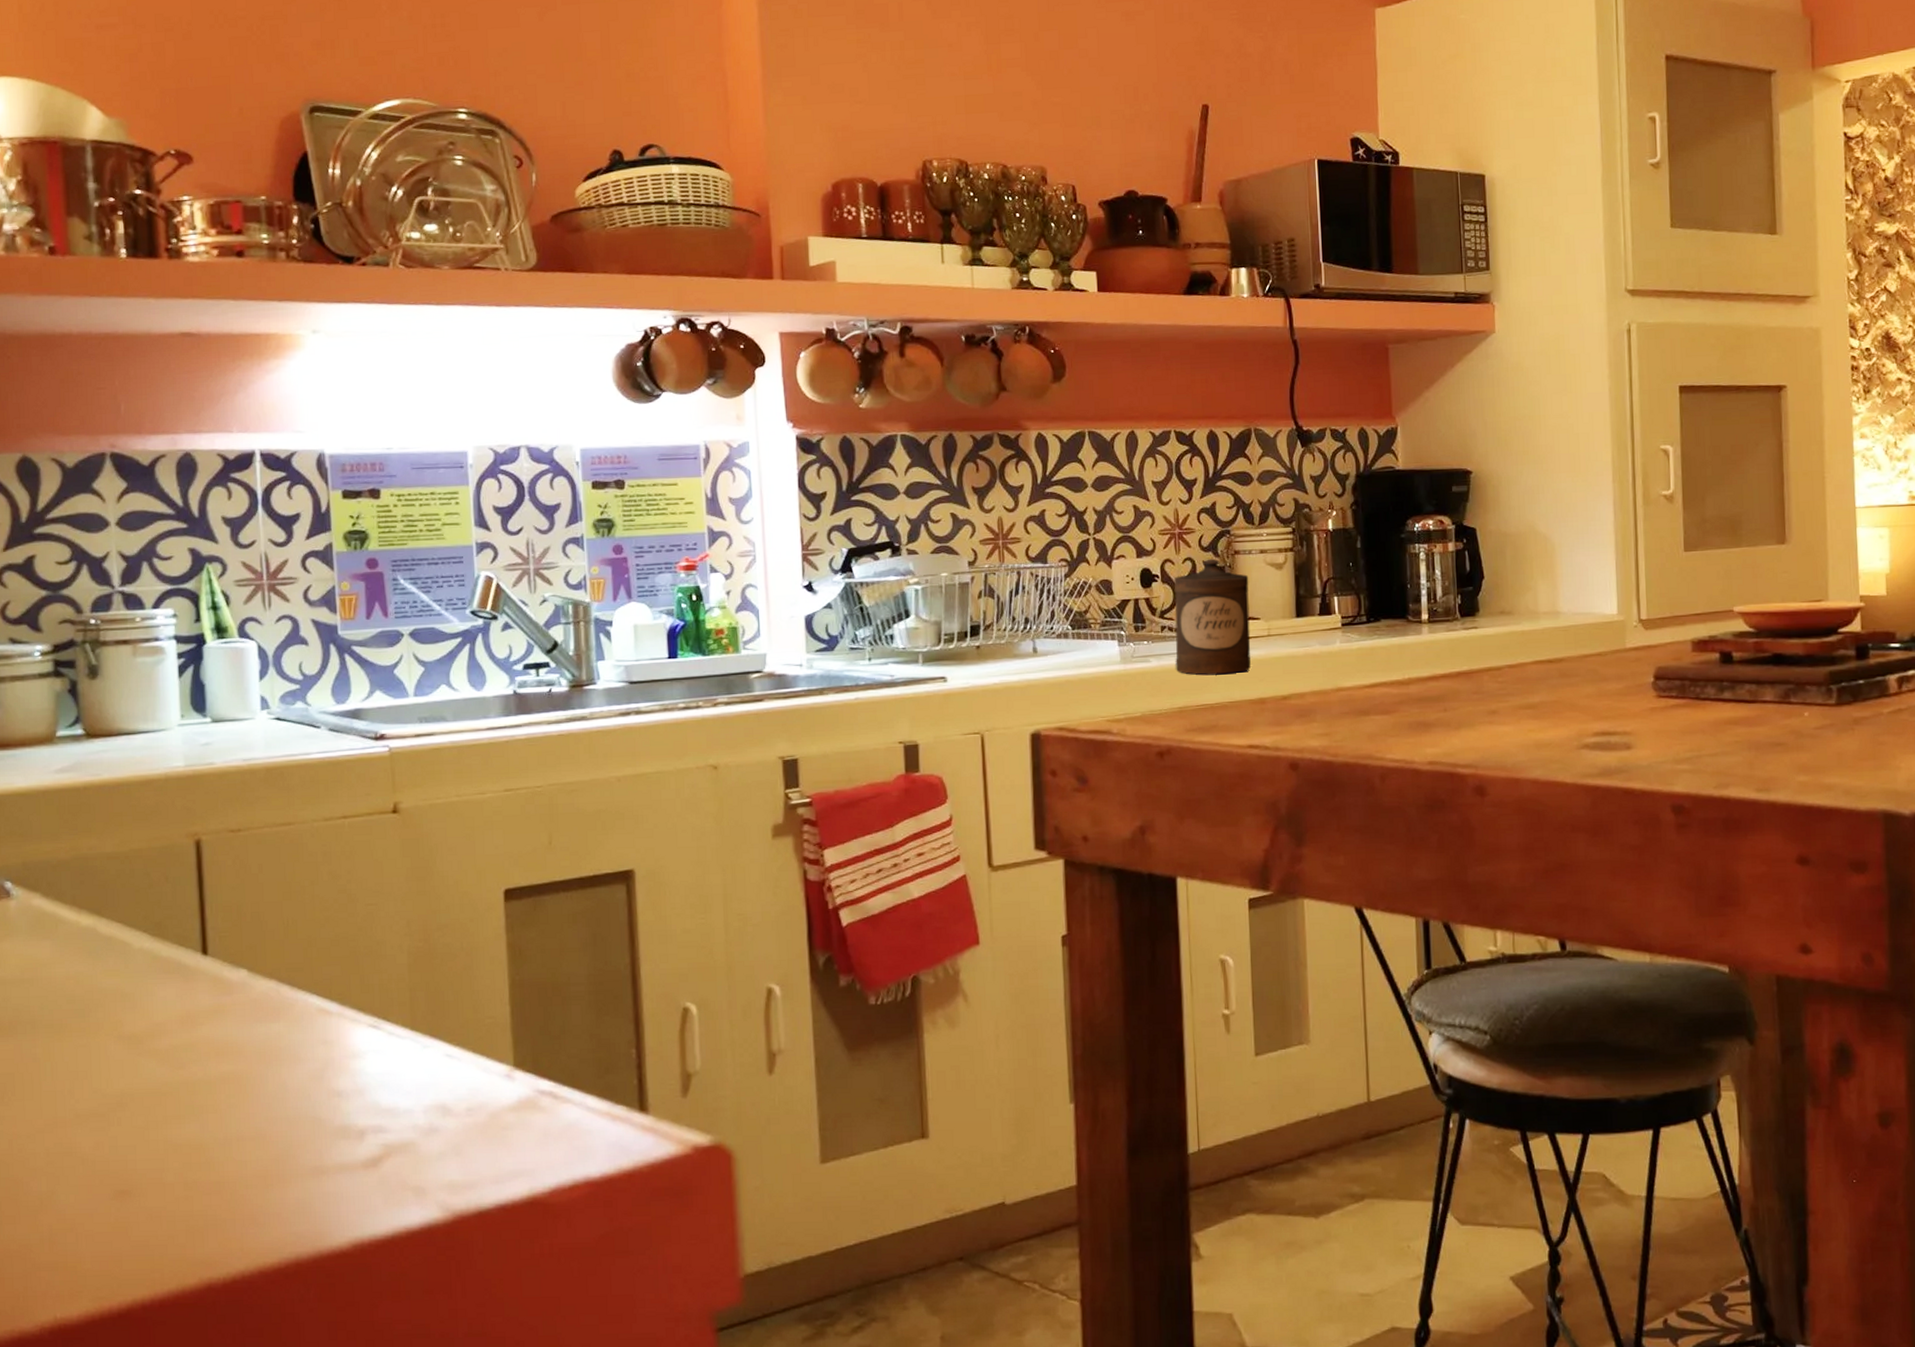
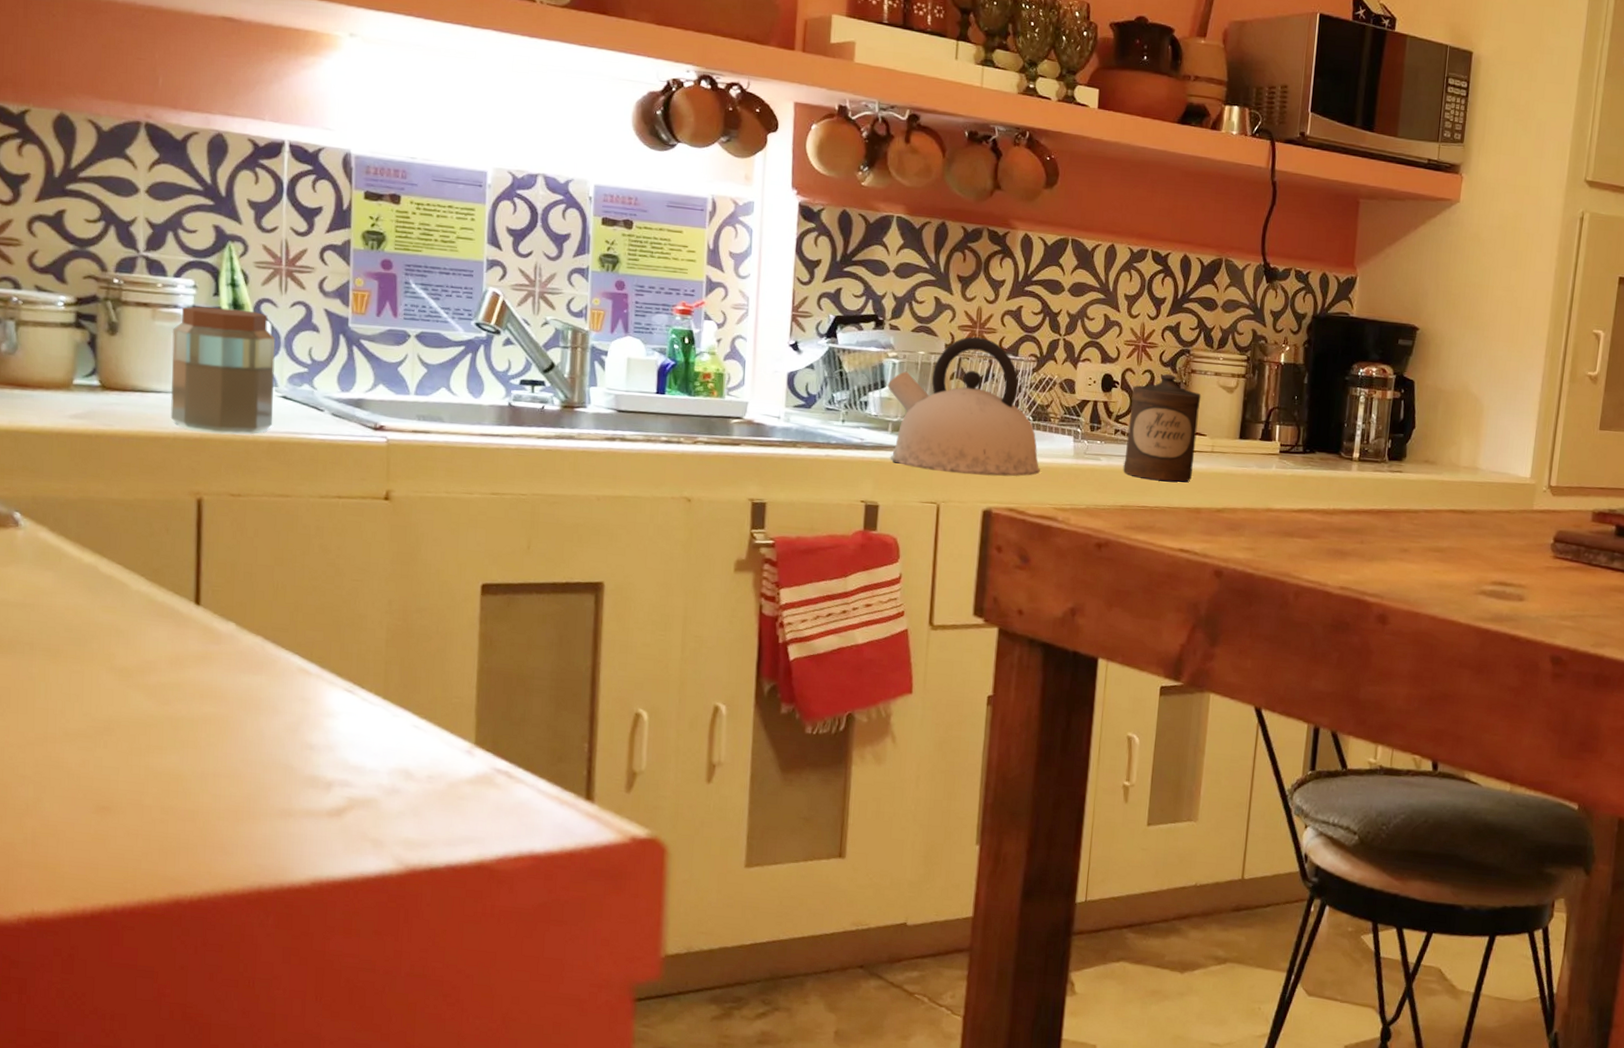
peanut butter: none [154,632,268,769] -> present [170,306,276,435]
kettle: none [912,549,1087,699] -> present [887,336,1040,477]

